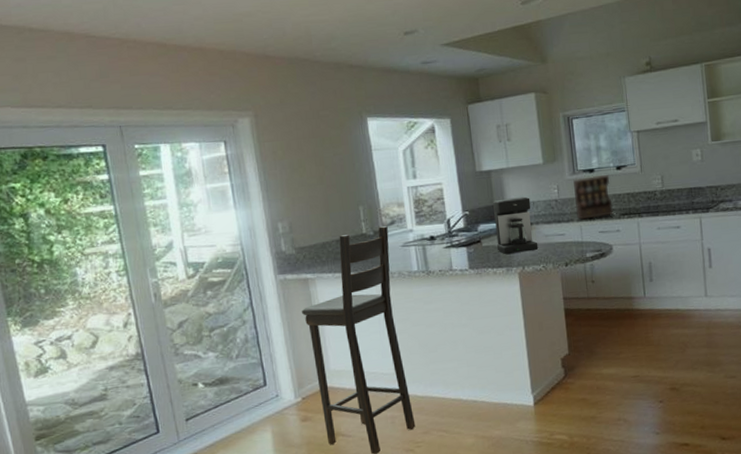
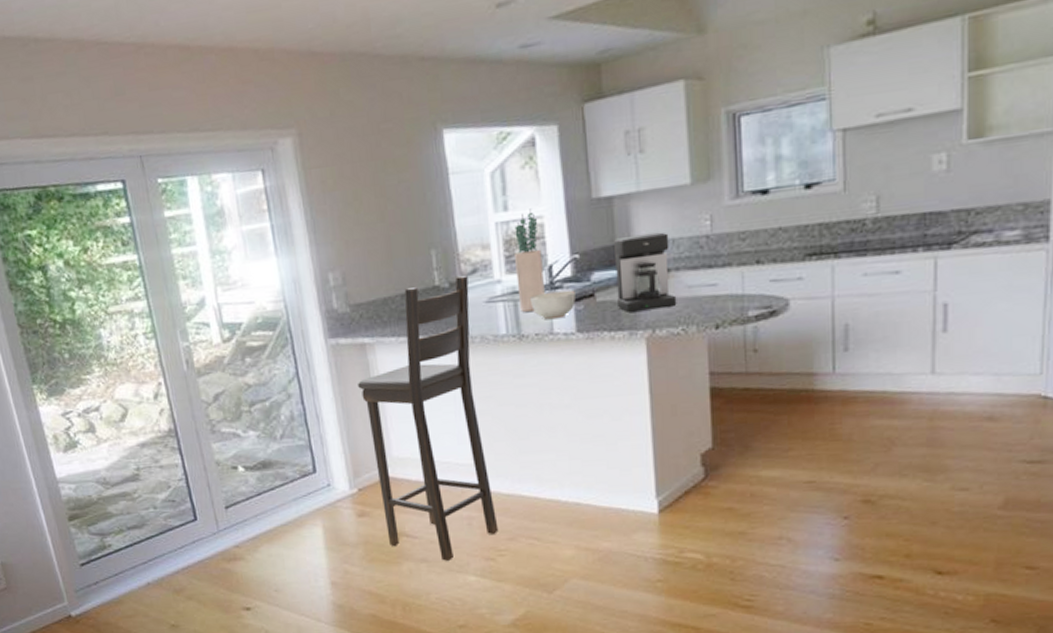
vase: none [421,177,445,255] -> present [514,208,545,313]
bowl: none [434,237,468,260] -> present [529,290,576,320]
spice rack: present [573,174,613,220] -> none [735,196,794,264]

